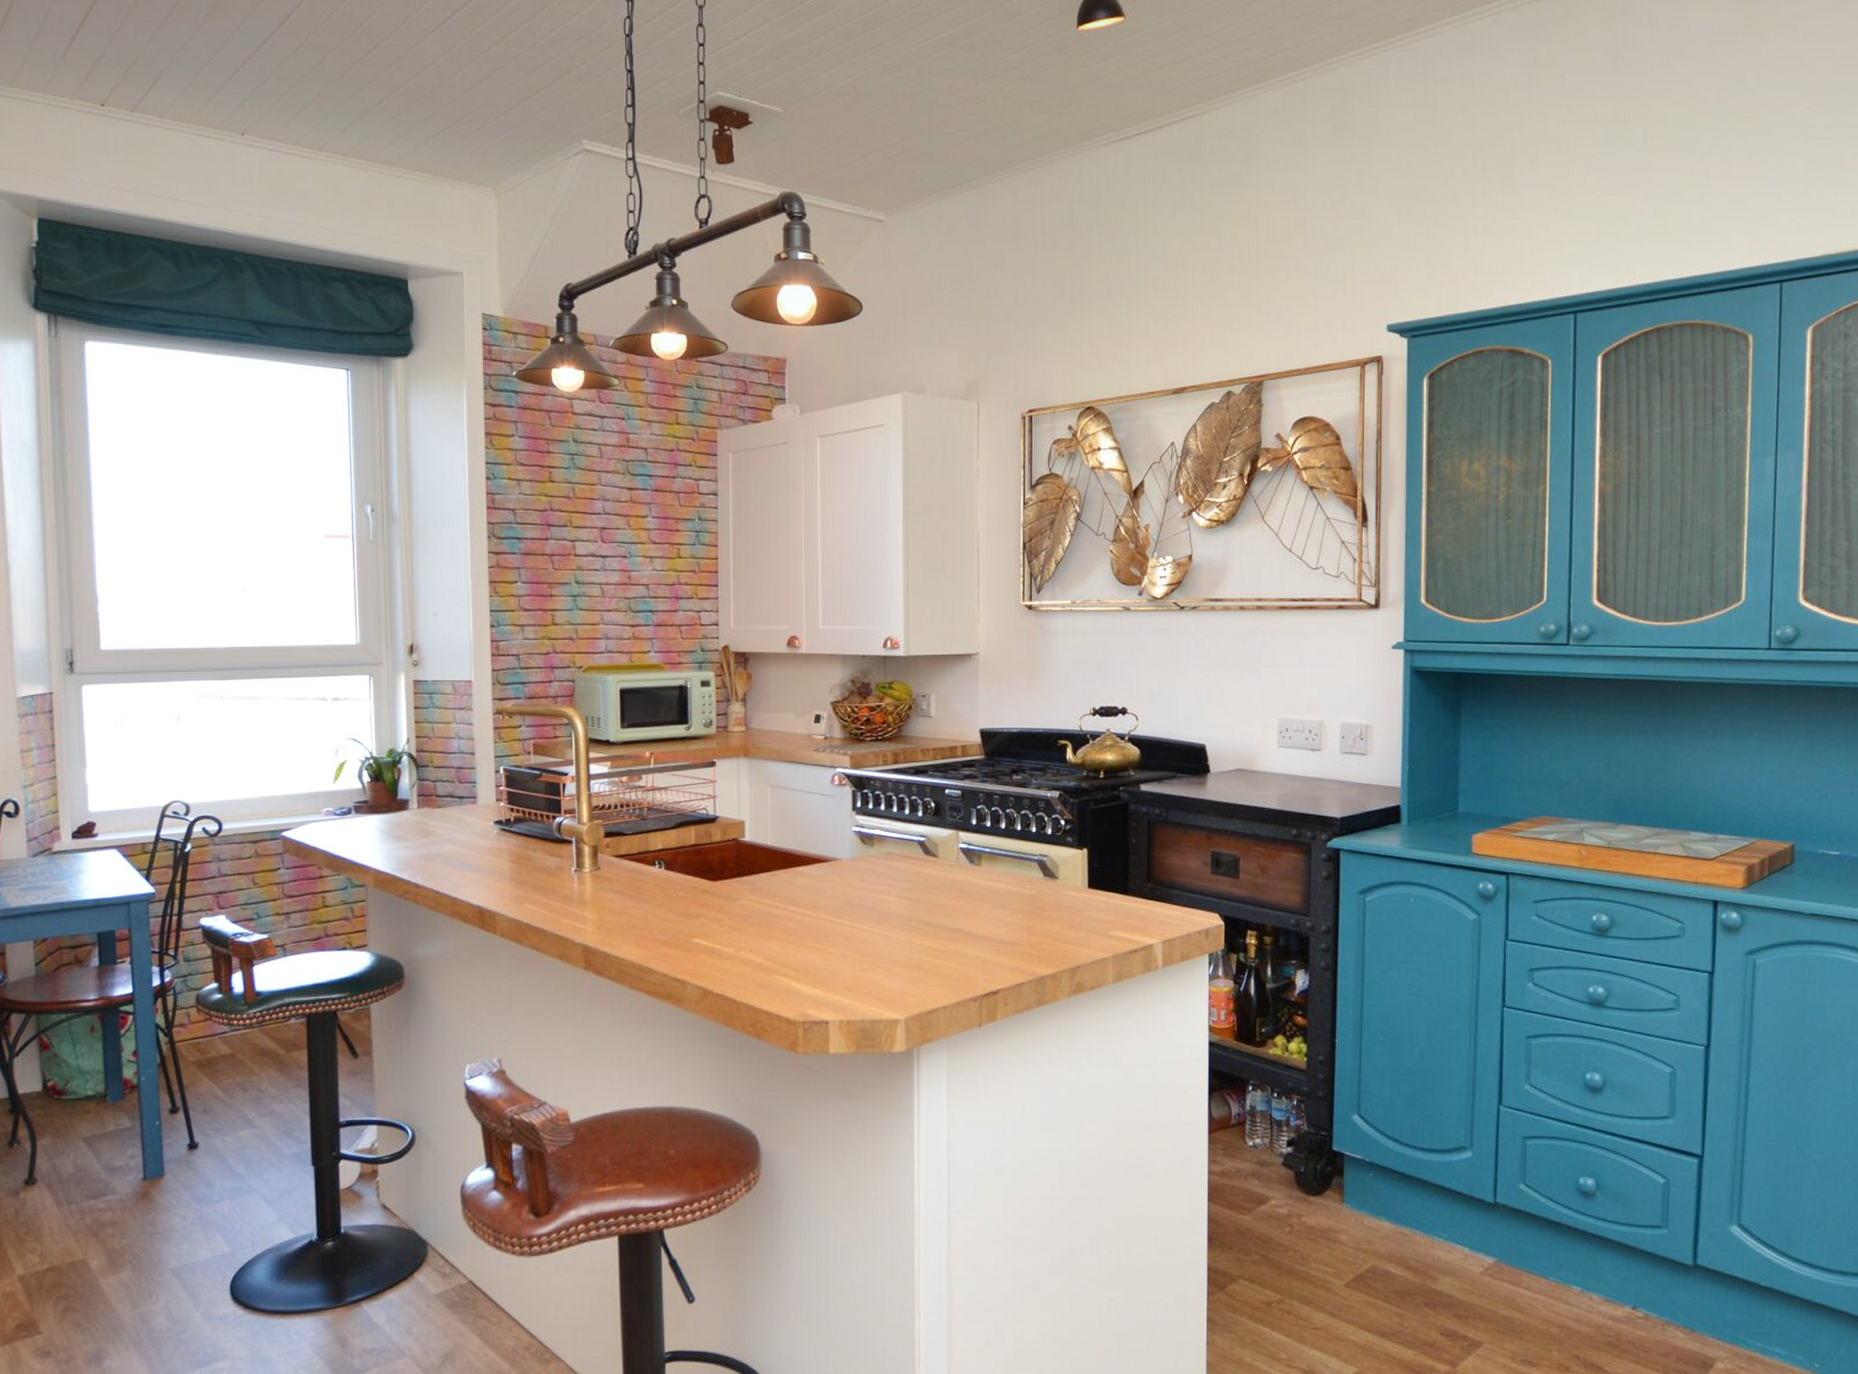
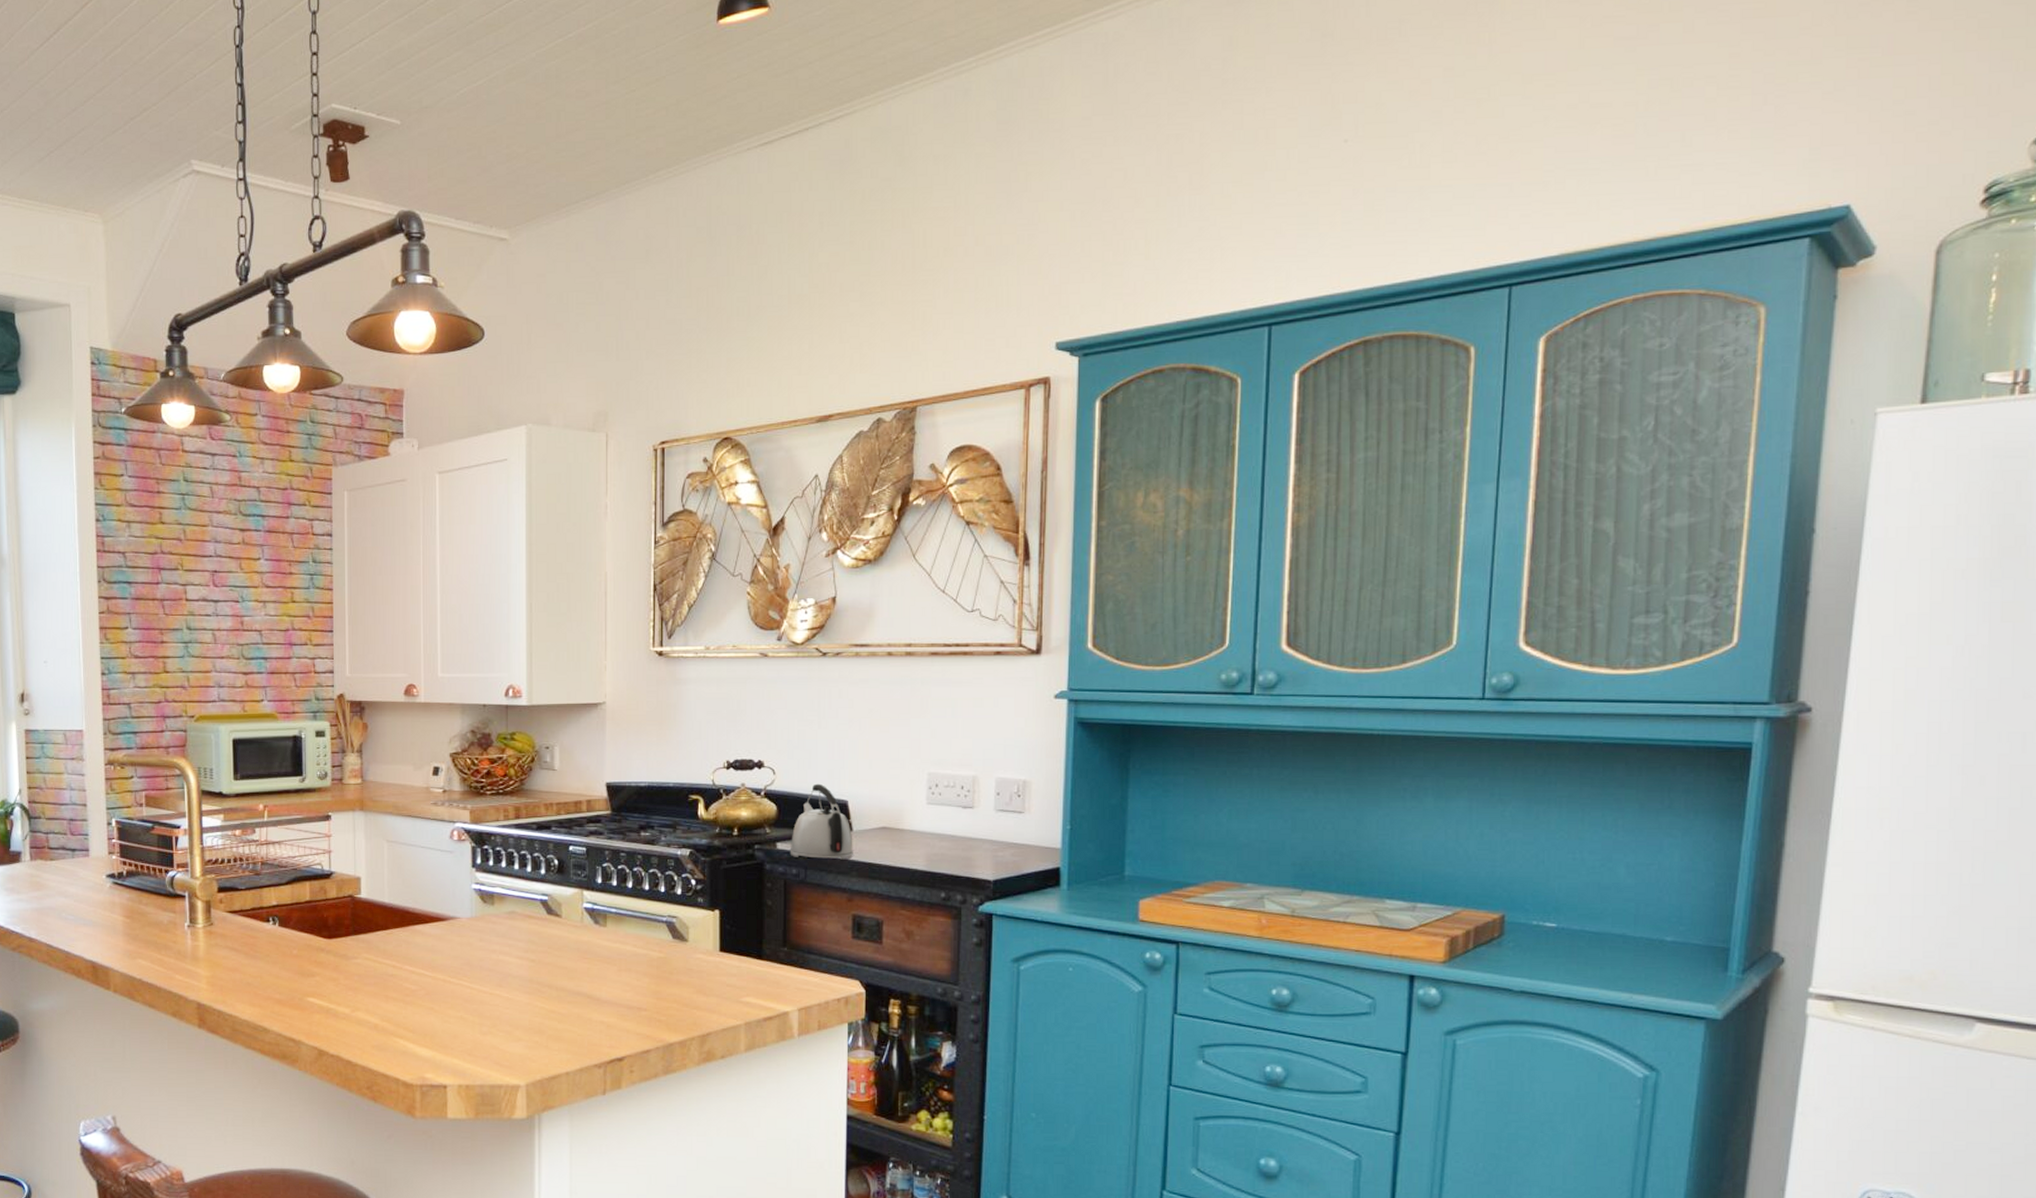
kettle: none [1152,728,1211,800] -> present [790,783,853,860]

